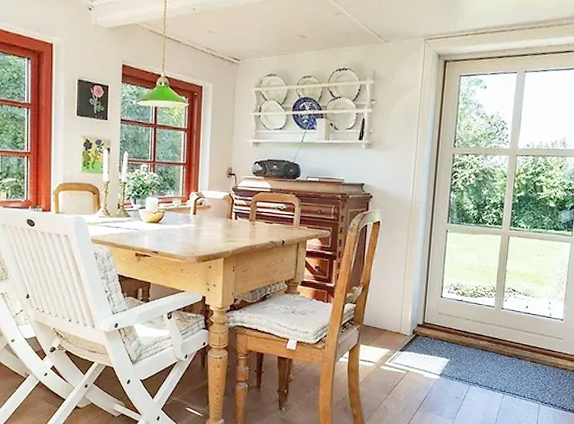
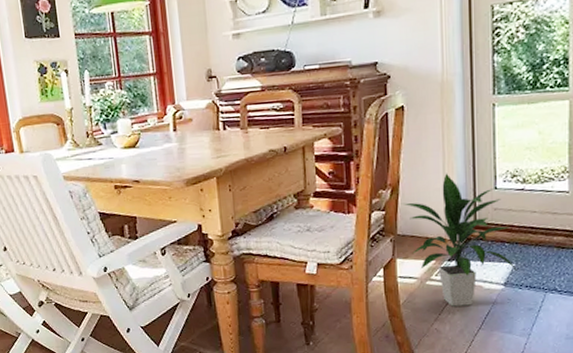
indoor plant: none [368,280,451,390] -> present [400,173,517,307]

